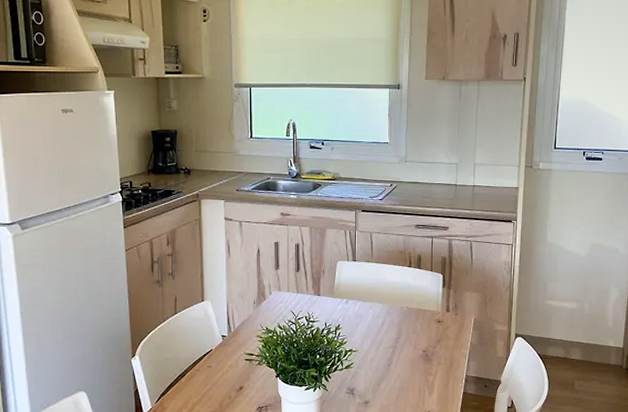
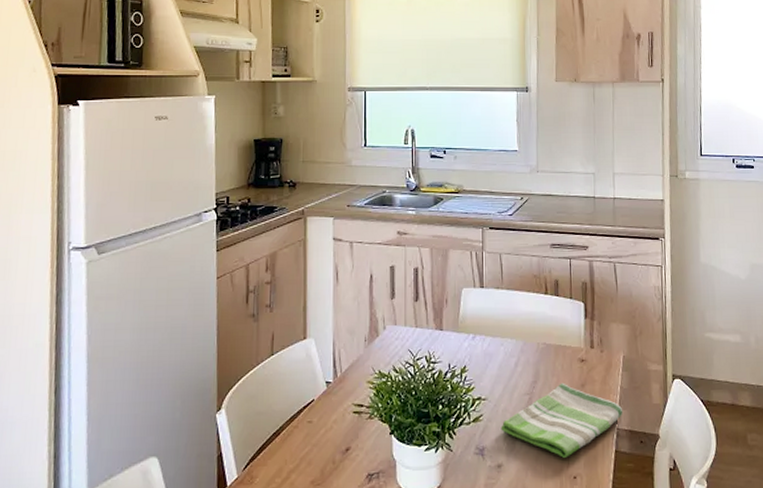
dish towel: none [368,339,472,397] -> present [501,382,623,458]

